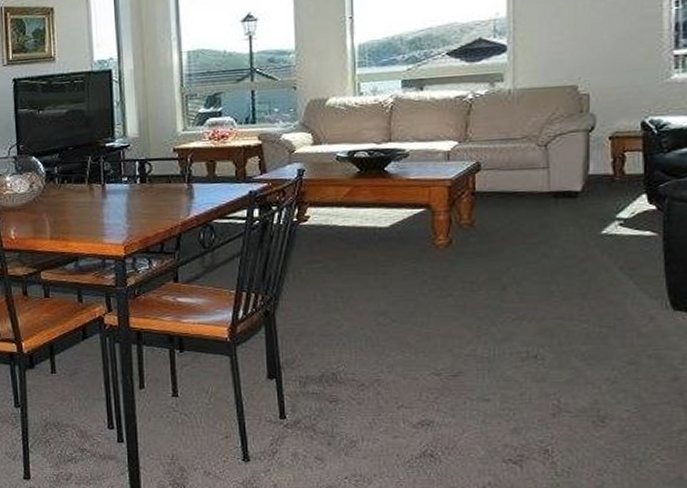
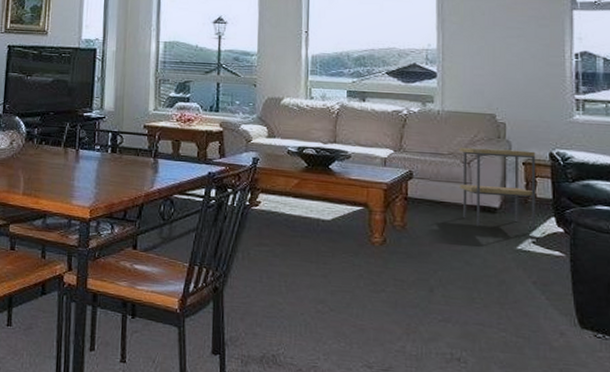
side table: none [533,122,624,215] -> present [458,147,535,231]

